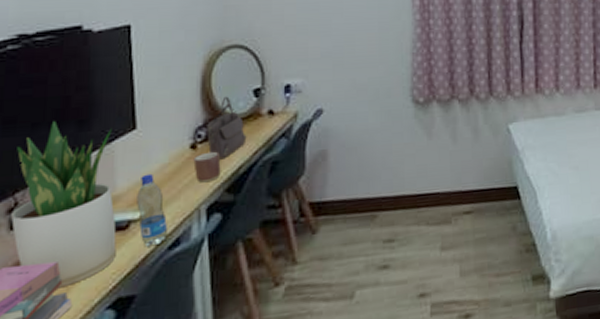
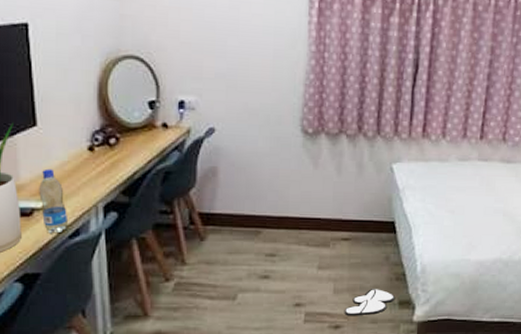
mug: present [193,151,221,183] -> none [91,155,117,183]
handbag: present [207,96,247,158] -> none [104,105,142,163]
slippers: none [473,265,527,302] -> present [344,289,395,316]

